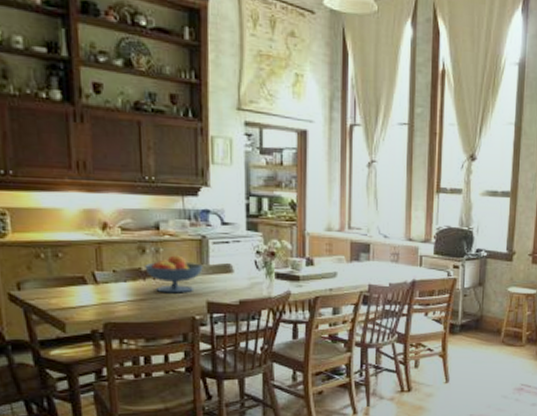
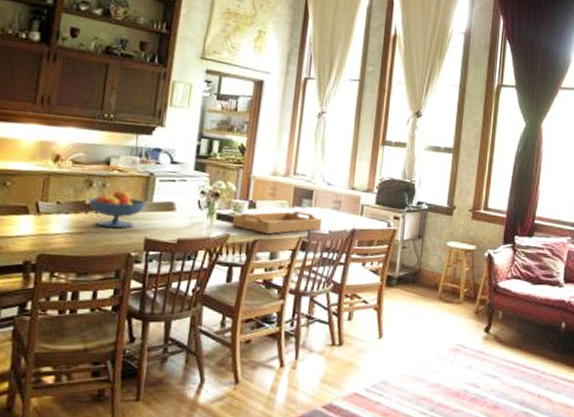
serving tray: none [292,265,381,290] -> present [232,210,322,234]

